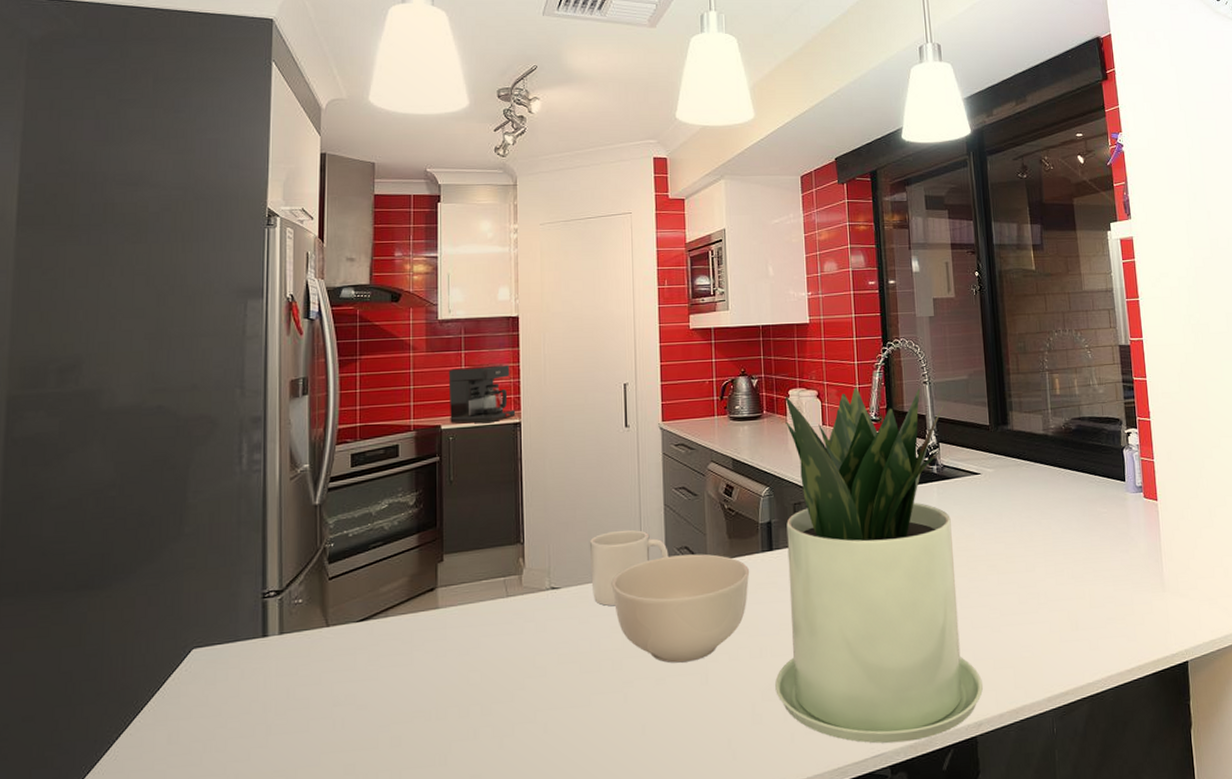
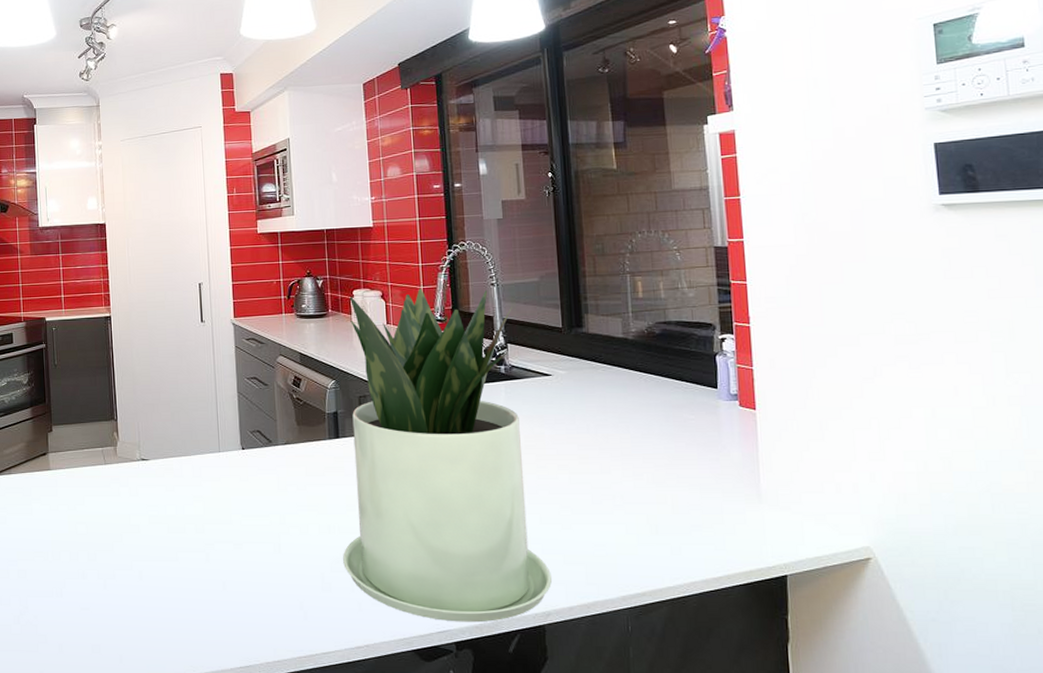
coffee maker: present [448,364,516,424] -> none [49,266,106,317]
mug: present [589,529,669,607] -> none [172,413,243,478]
bowl: present [611,554,750,663] -> none [192,437,318,532]

